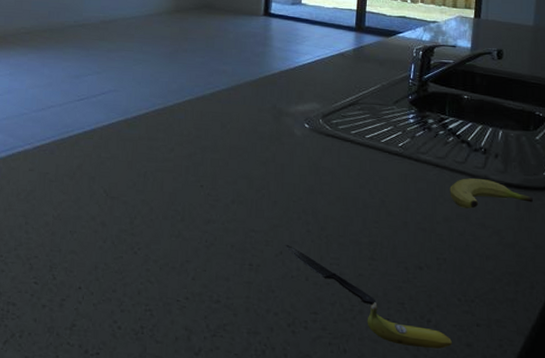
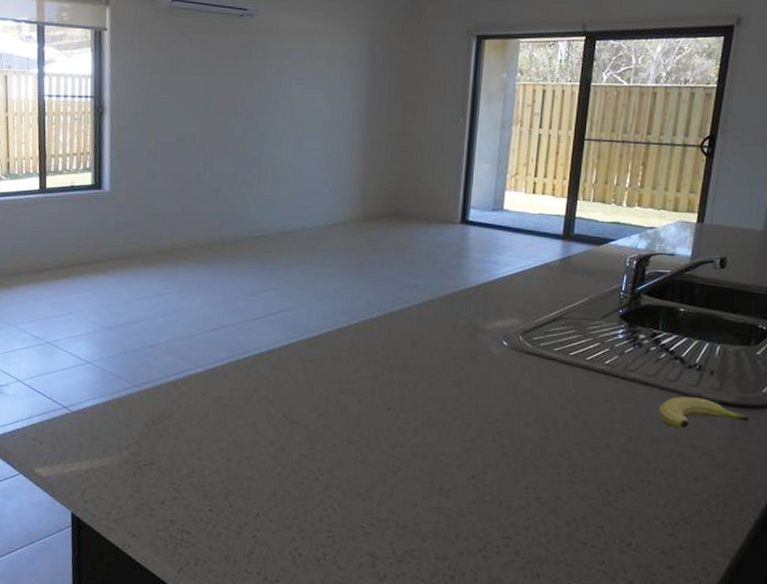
kitchen knife: present [285,244,375,305] -> none [478,467,573,528]
fruit: present [367,302,453,349] -> none [563,526,653,572]

